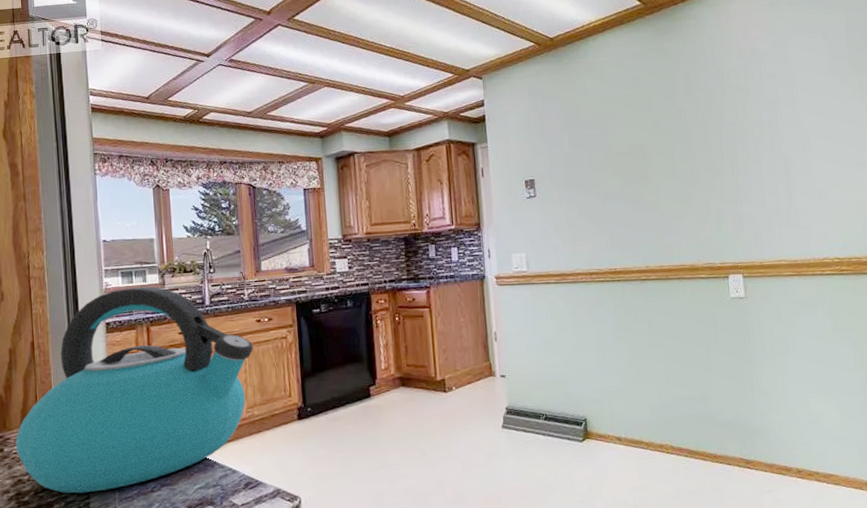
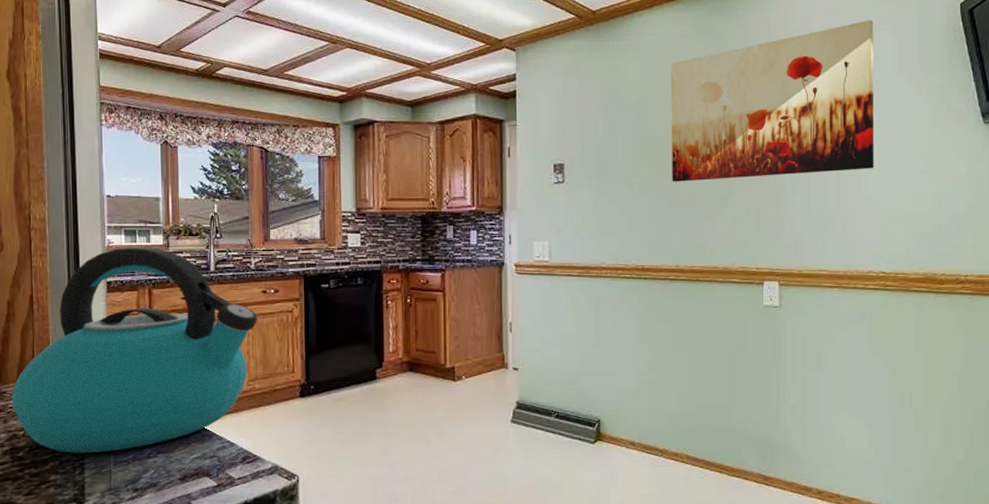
wall art: none [625,29,820,189] -> present [670,19,875,182]

